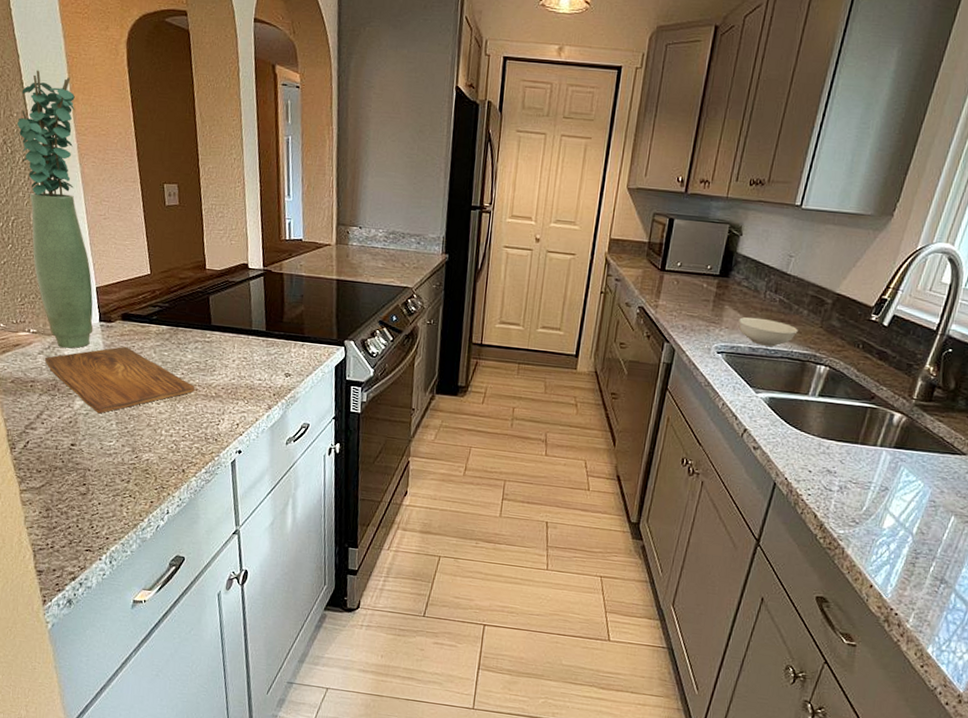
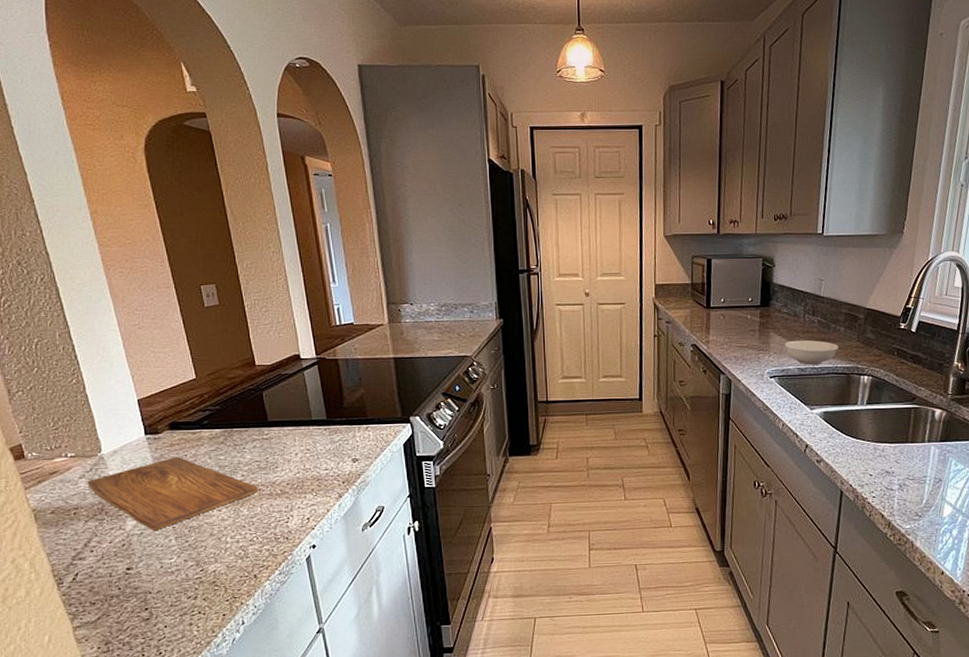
vase: present [17,70,93,349] -> none [31,186,139,468]

